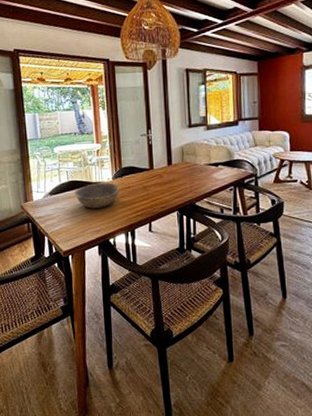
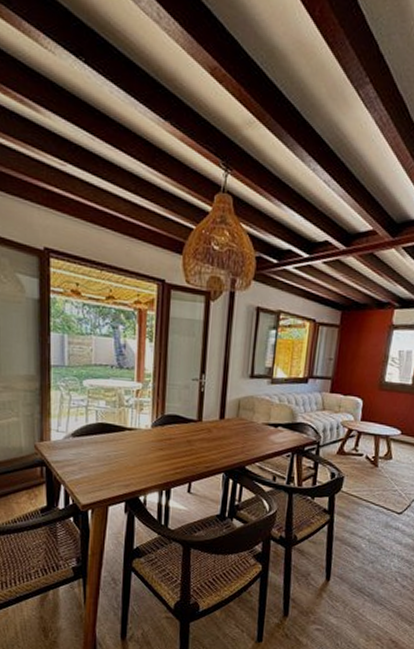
bowl: present [74,182,120,209] -> none [102,429,159,460]

